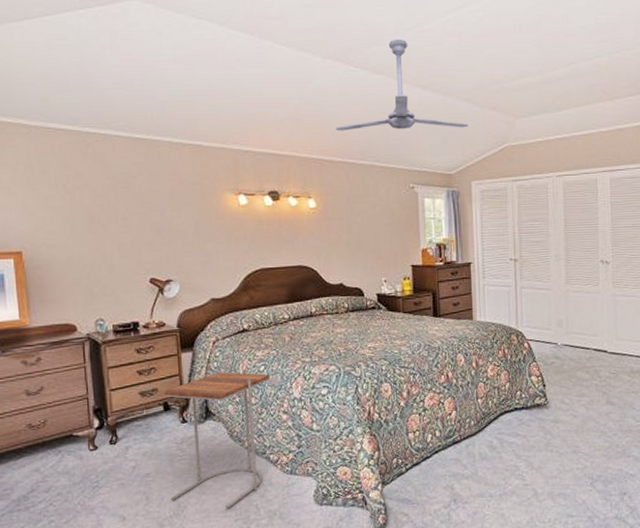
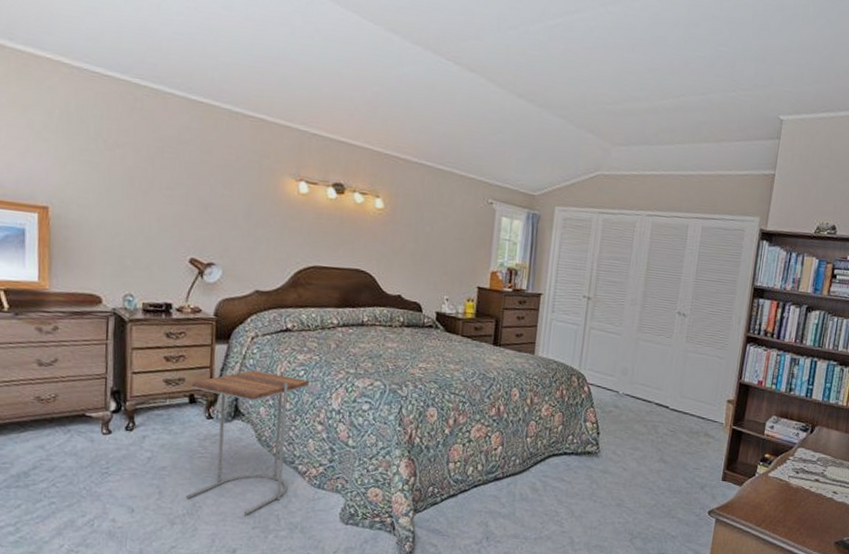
ceiling fan: present [336,38,469,131] -> none [417,35,562,147]

